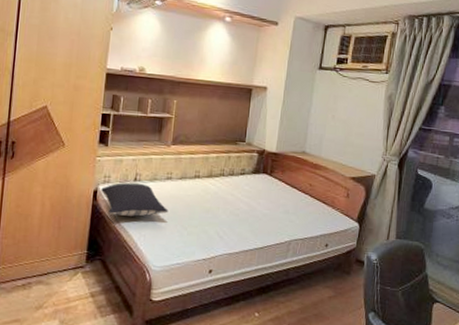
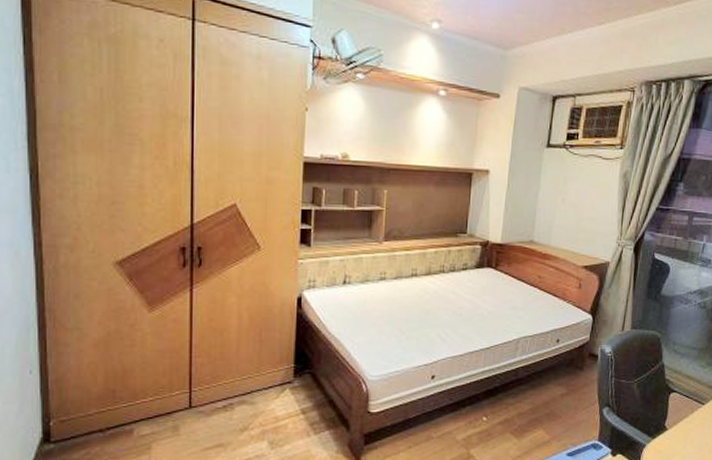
pillow: present [101,182,168,217] -> none [306,286,384,323]

